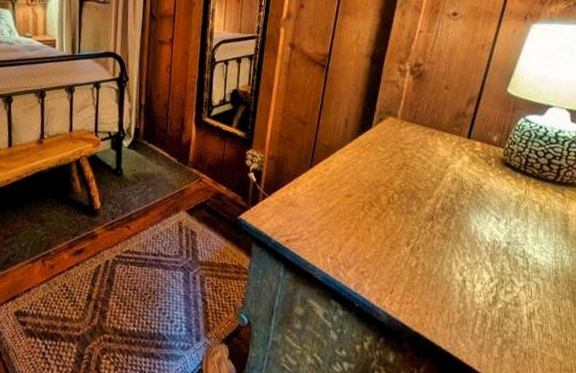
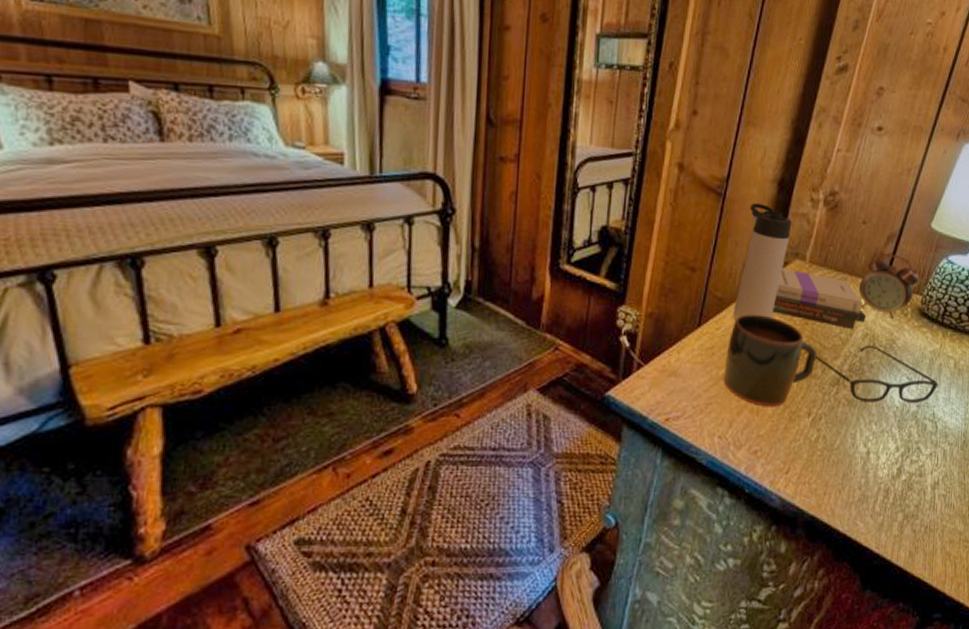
mug: none [332,158,412,236] -> present [723,313,817,407]
thermos bottle: none [339,73,384,165] -> present [733,203,792,322]
books: none [371,123,453,174] -> present [772,268,866,329]
eyeglasses: none [411,188,527,240] -> present [816,345,939,403]
alarm clock: none [446,113,500,167] -> present [859,254,920,319]

